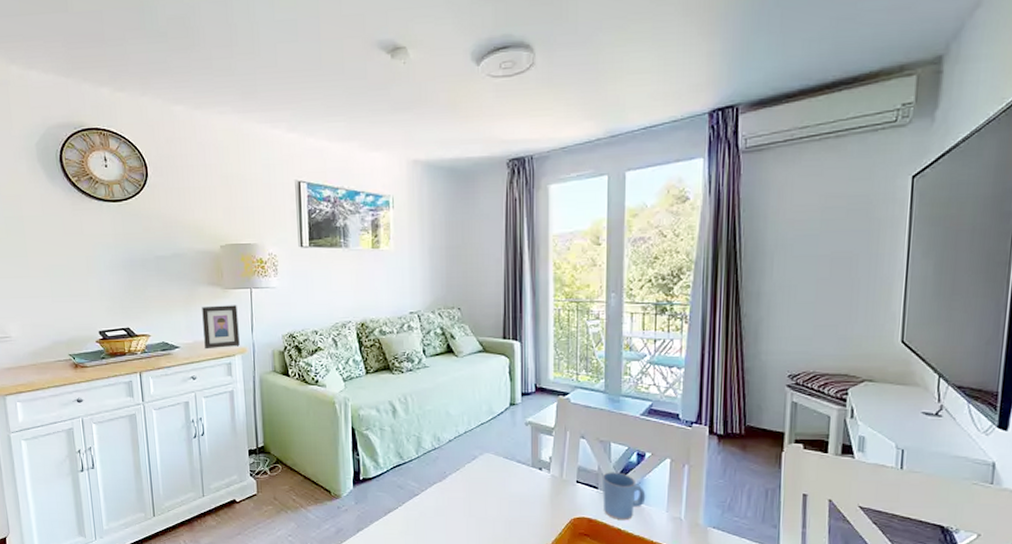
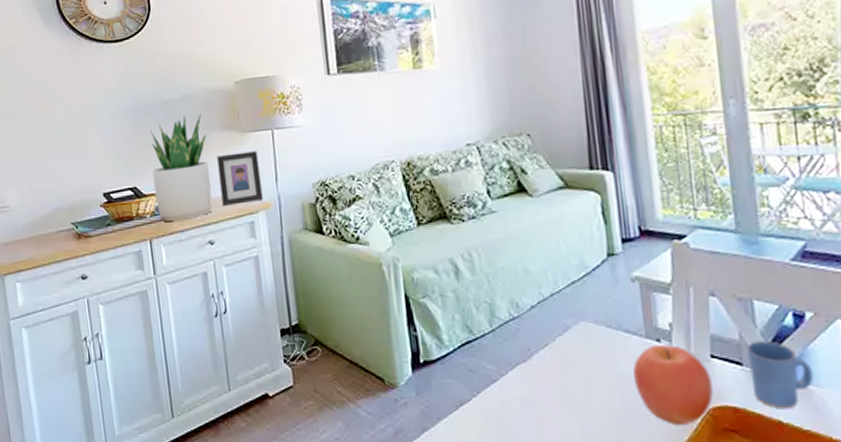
planter: none [143,269,196,359] -> present [150,112,212,223]
fruit: none [519,473,575,531] -> present [632,345,713,426]

